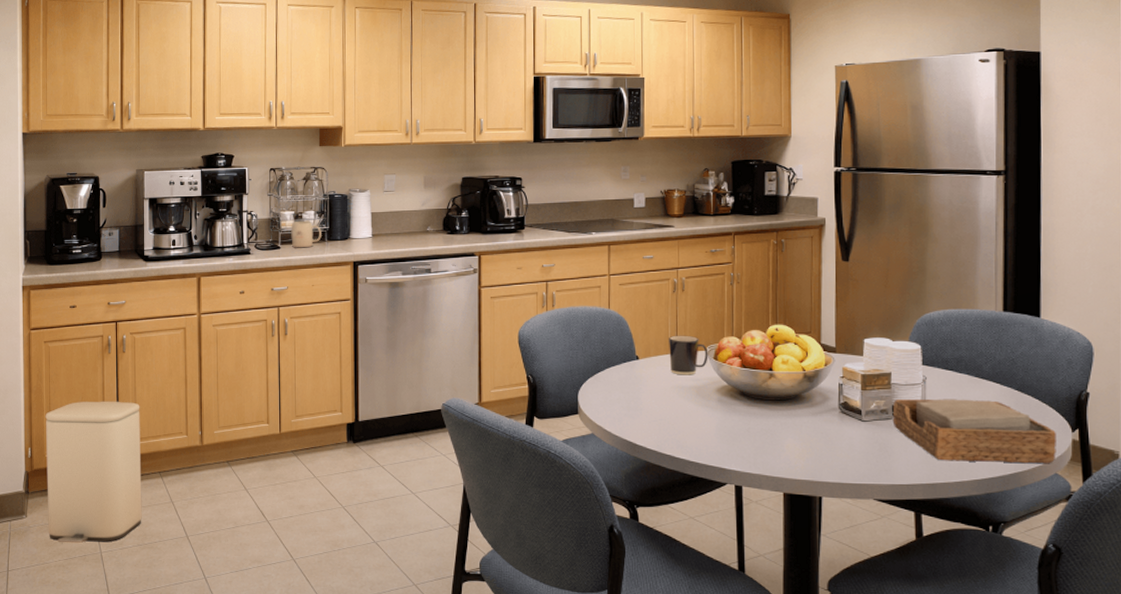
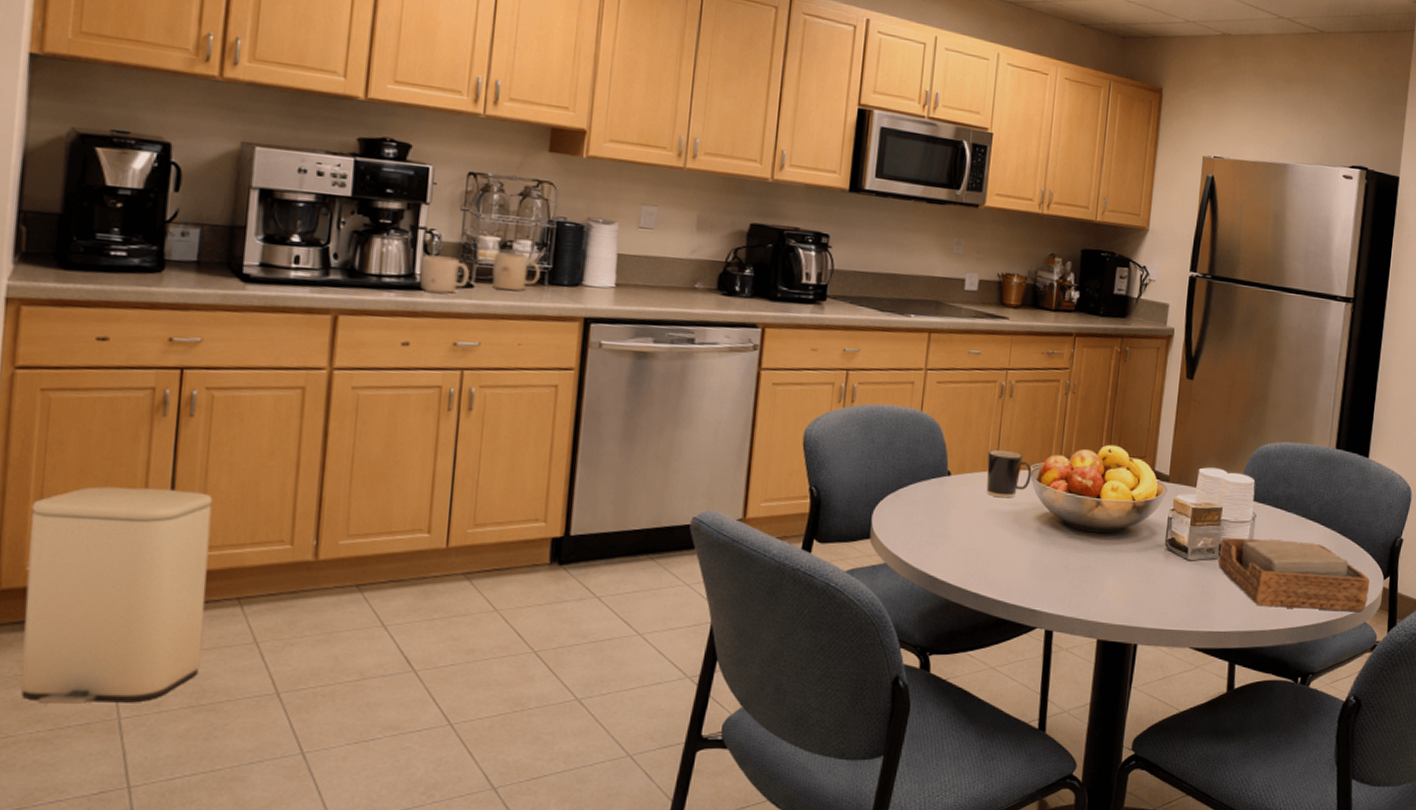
mug: none [246,228,277,254] -> present [419,254,469,294]

